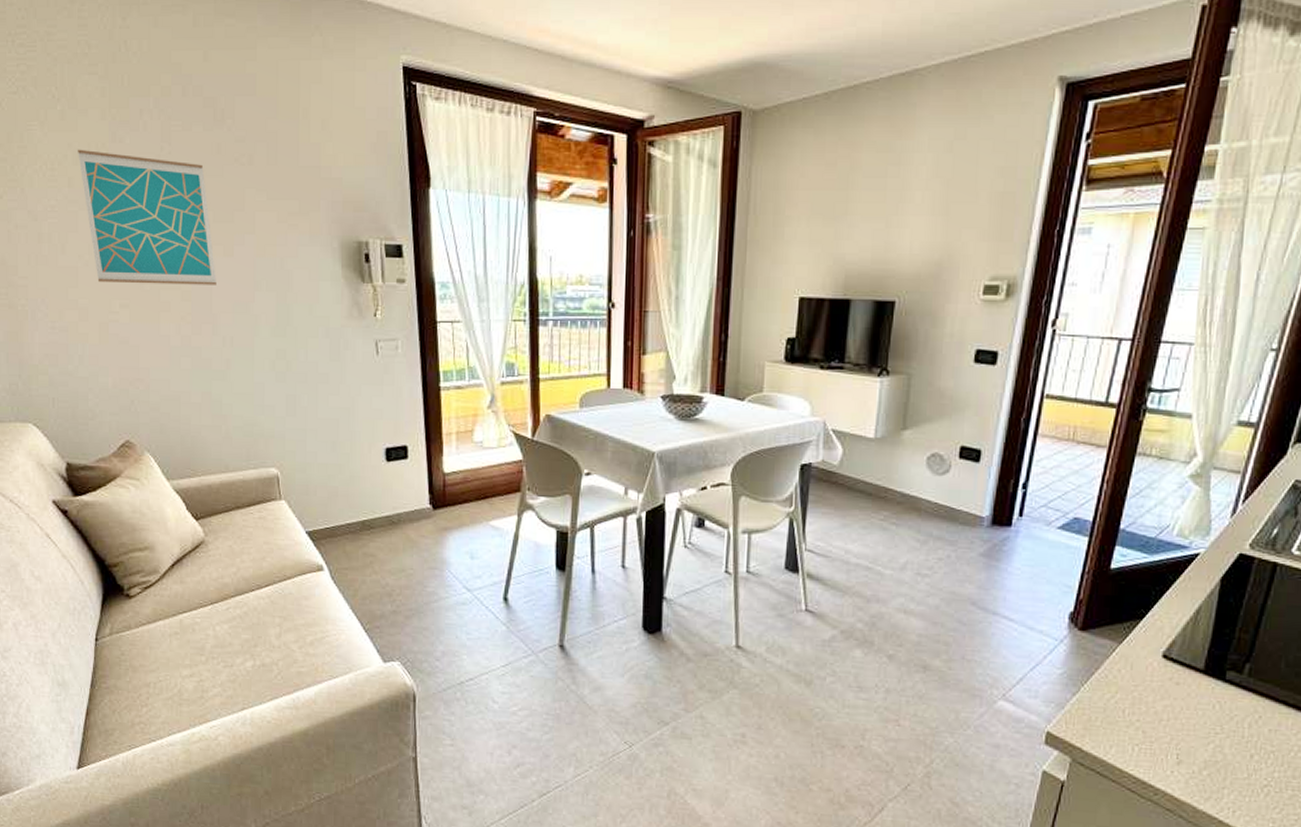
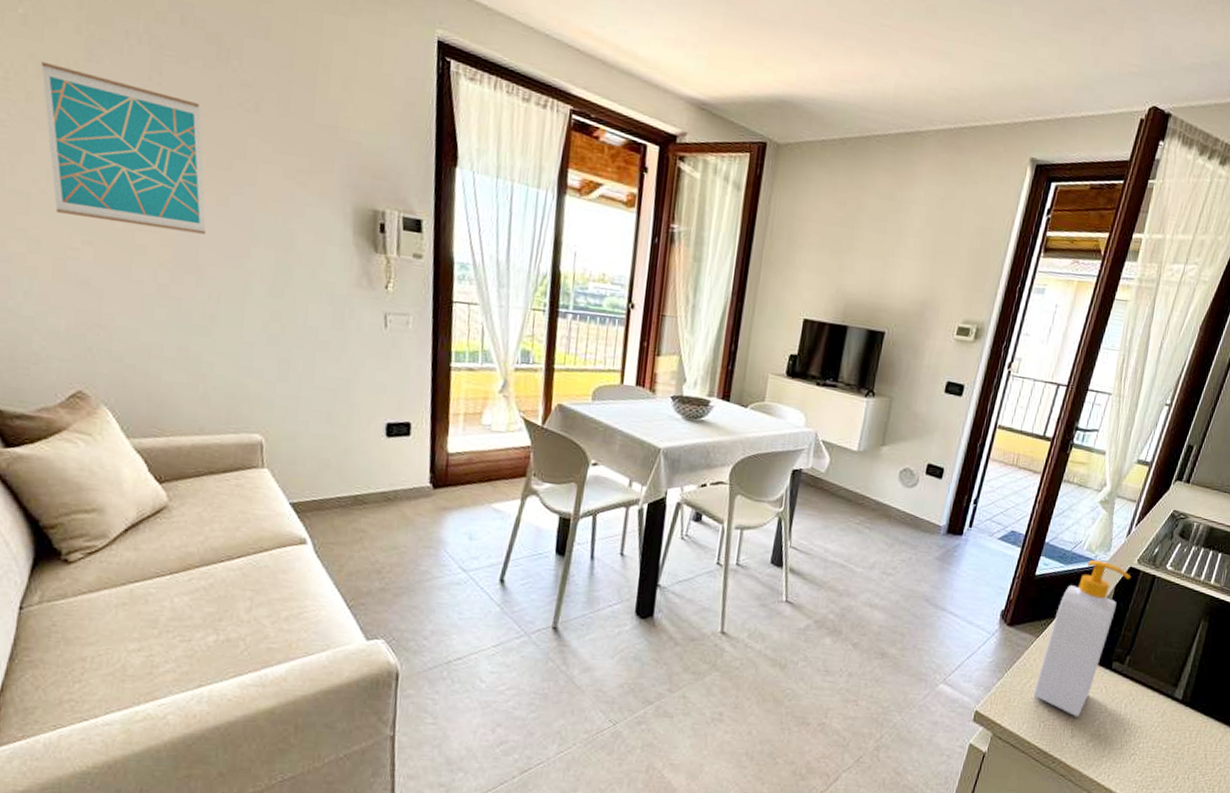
soap bottle: none [1121,546,1243,740] -> present [1033,559,1131,717]

